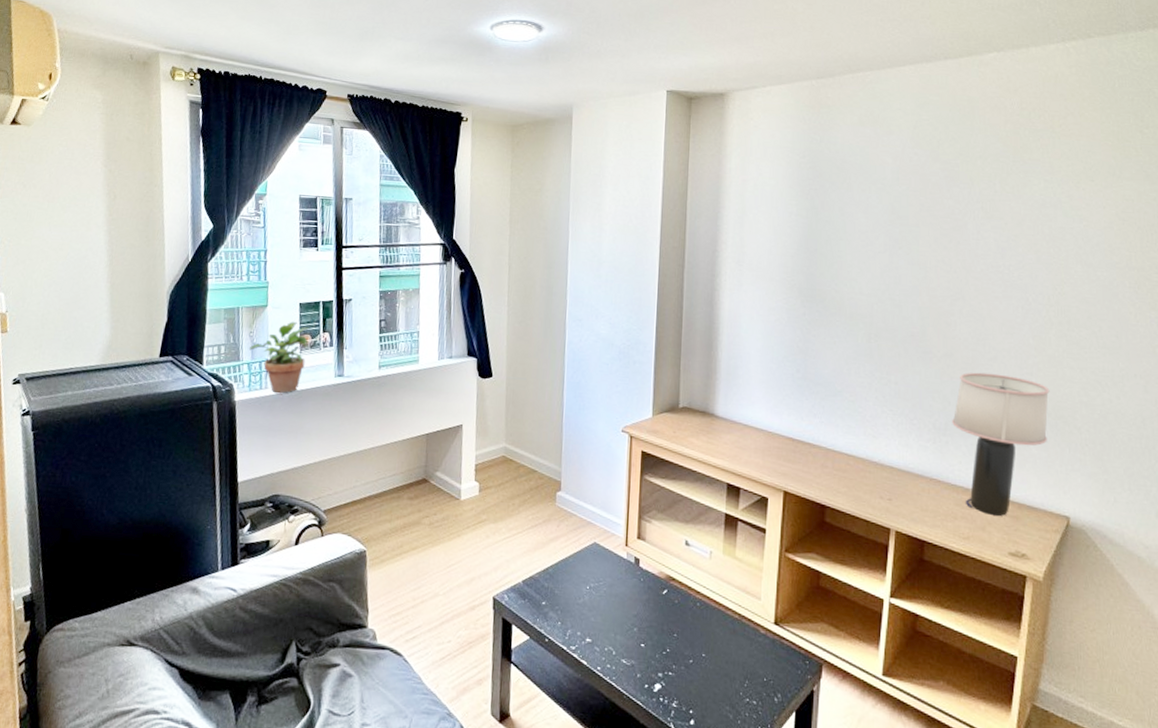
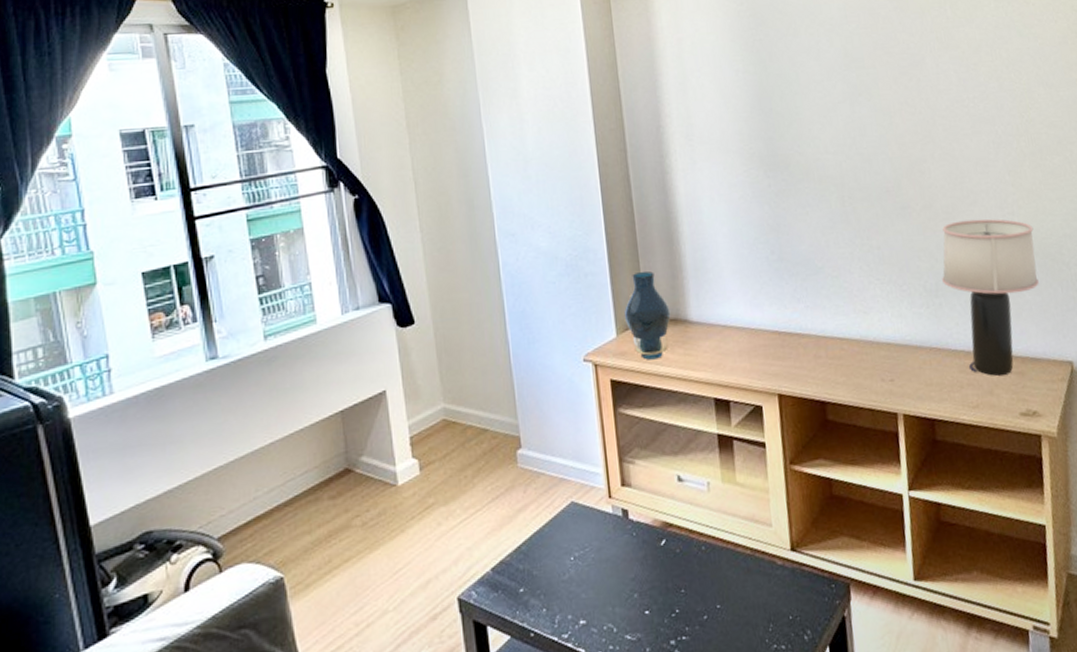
potted plant: present [248,321,310,393] -> none [78,297,162,396]
vase: none [661,367,701,442] -> present [624,271,671,360]

